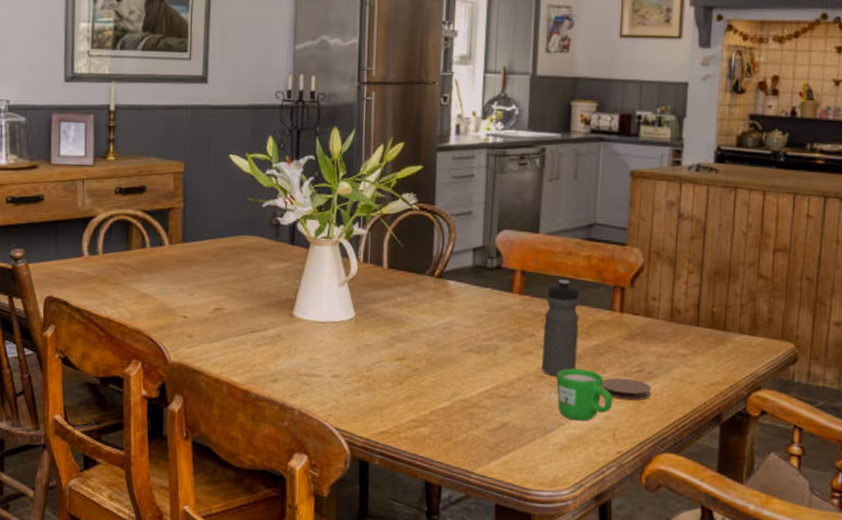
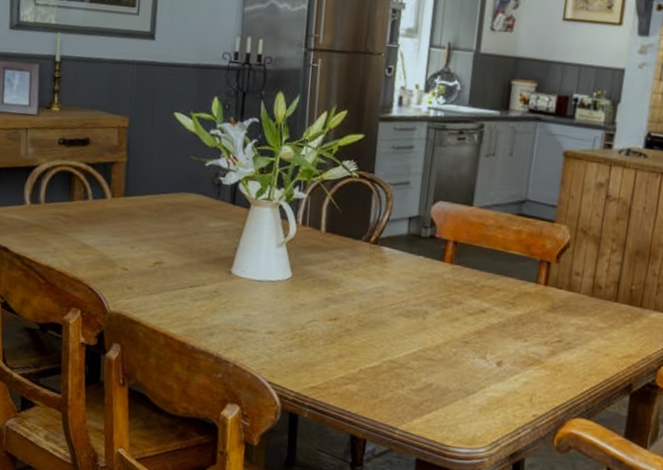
water bottle: present [541,279,579,376] -> none [467,251,507,342]
mug: present [556,368,613,421] -> none [480,335,533,386]
coaster: present [601,377,651,401] -> none [522,346,569,369]

